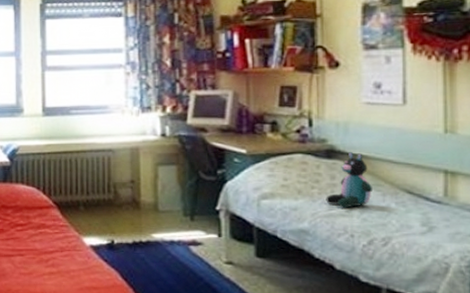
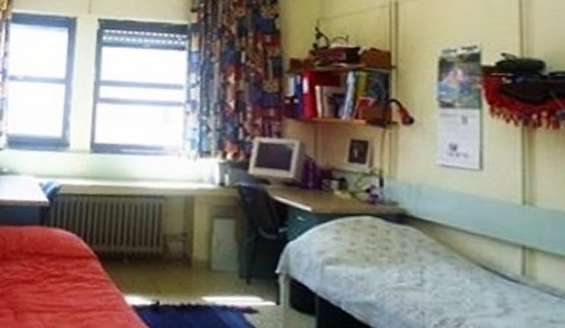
stuffed toy: present [326,152,372,208] -> none [395,218,445,281]

